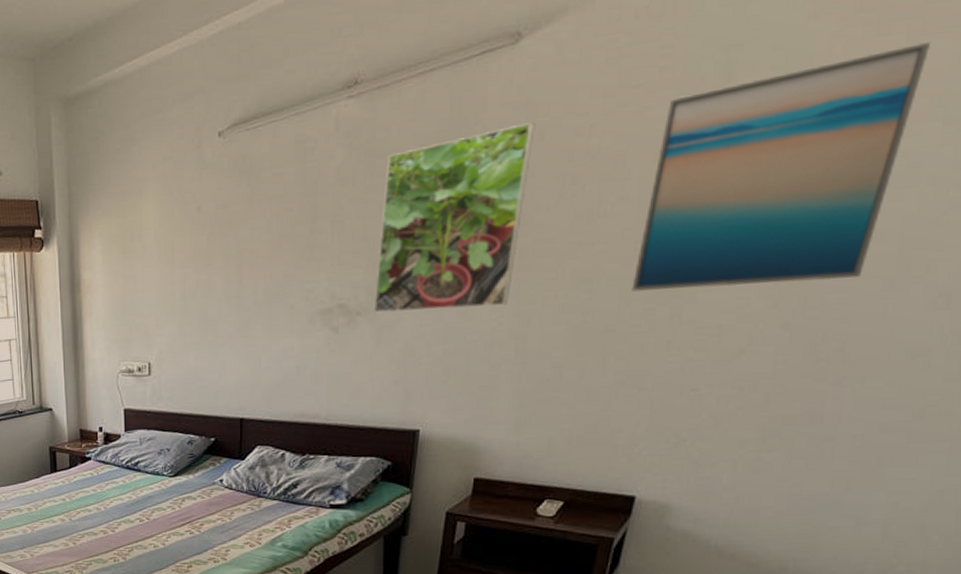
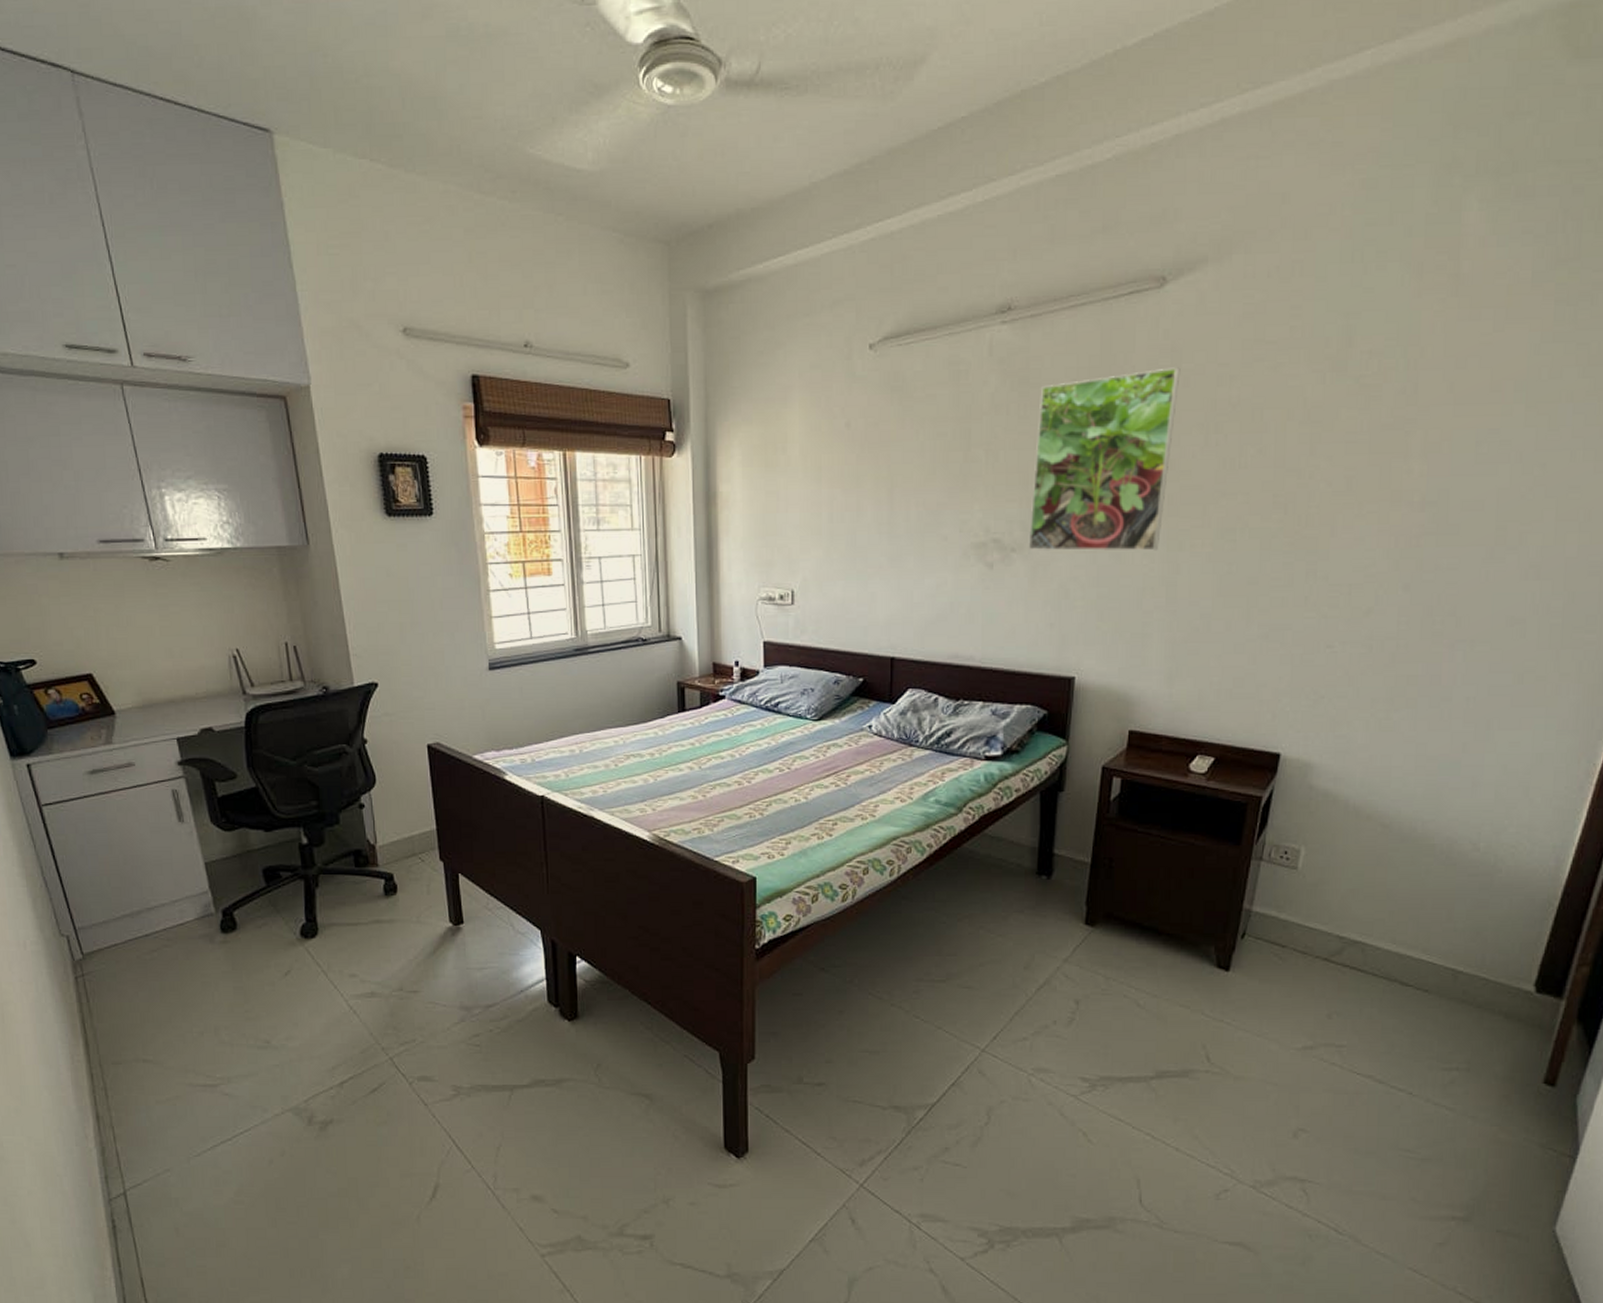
wall art: present [631,42,930,292] -> none [1271,331,1512,546]

